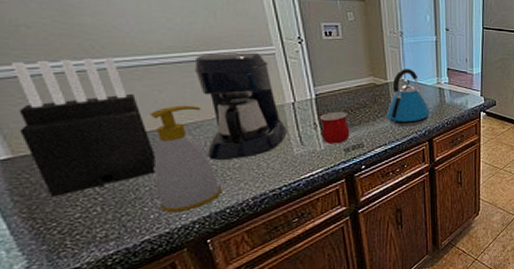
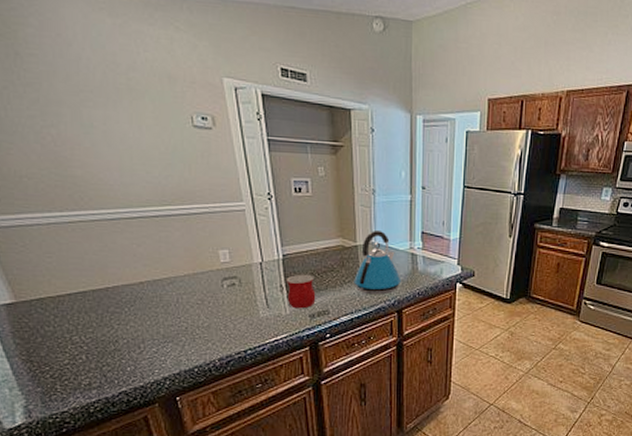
knife block: present [10,57,155,197] -> none [15,209,133,342]
soap bottle: present [150,105,223,213] -> none [129,260,192,368]
coffee maker: present [194,52,287,160] -> none [170,208,254,318]

